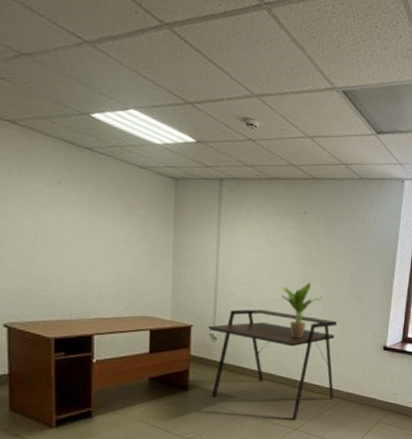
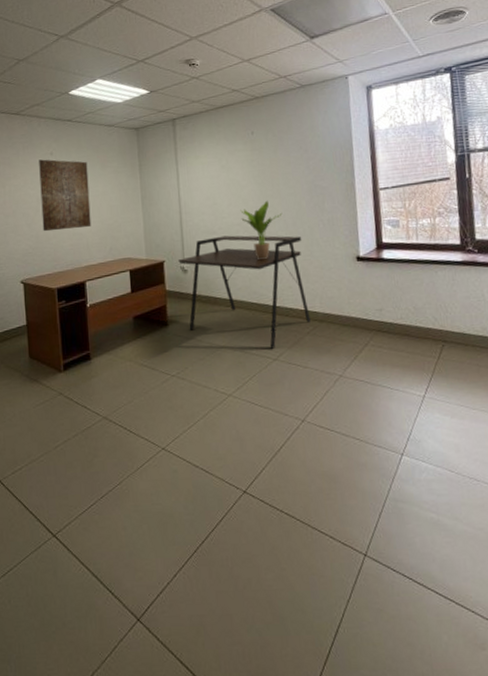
wall art: none [40,186,108,276] -> present [39,159,92,232]

